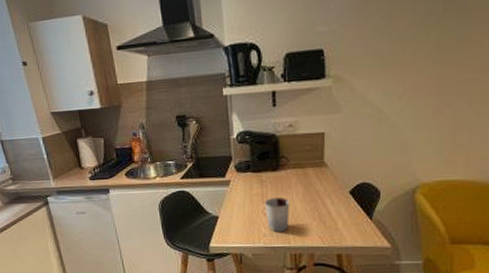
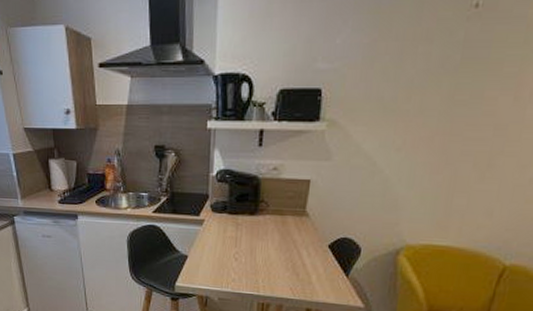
cup: present [264,197,290,232] -> none [237,243,264,279]

